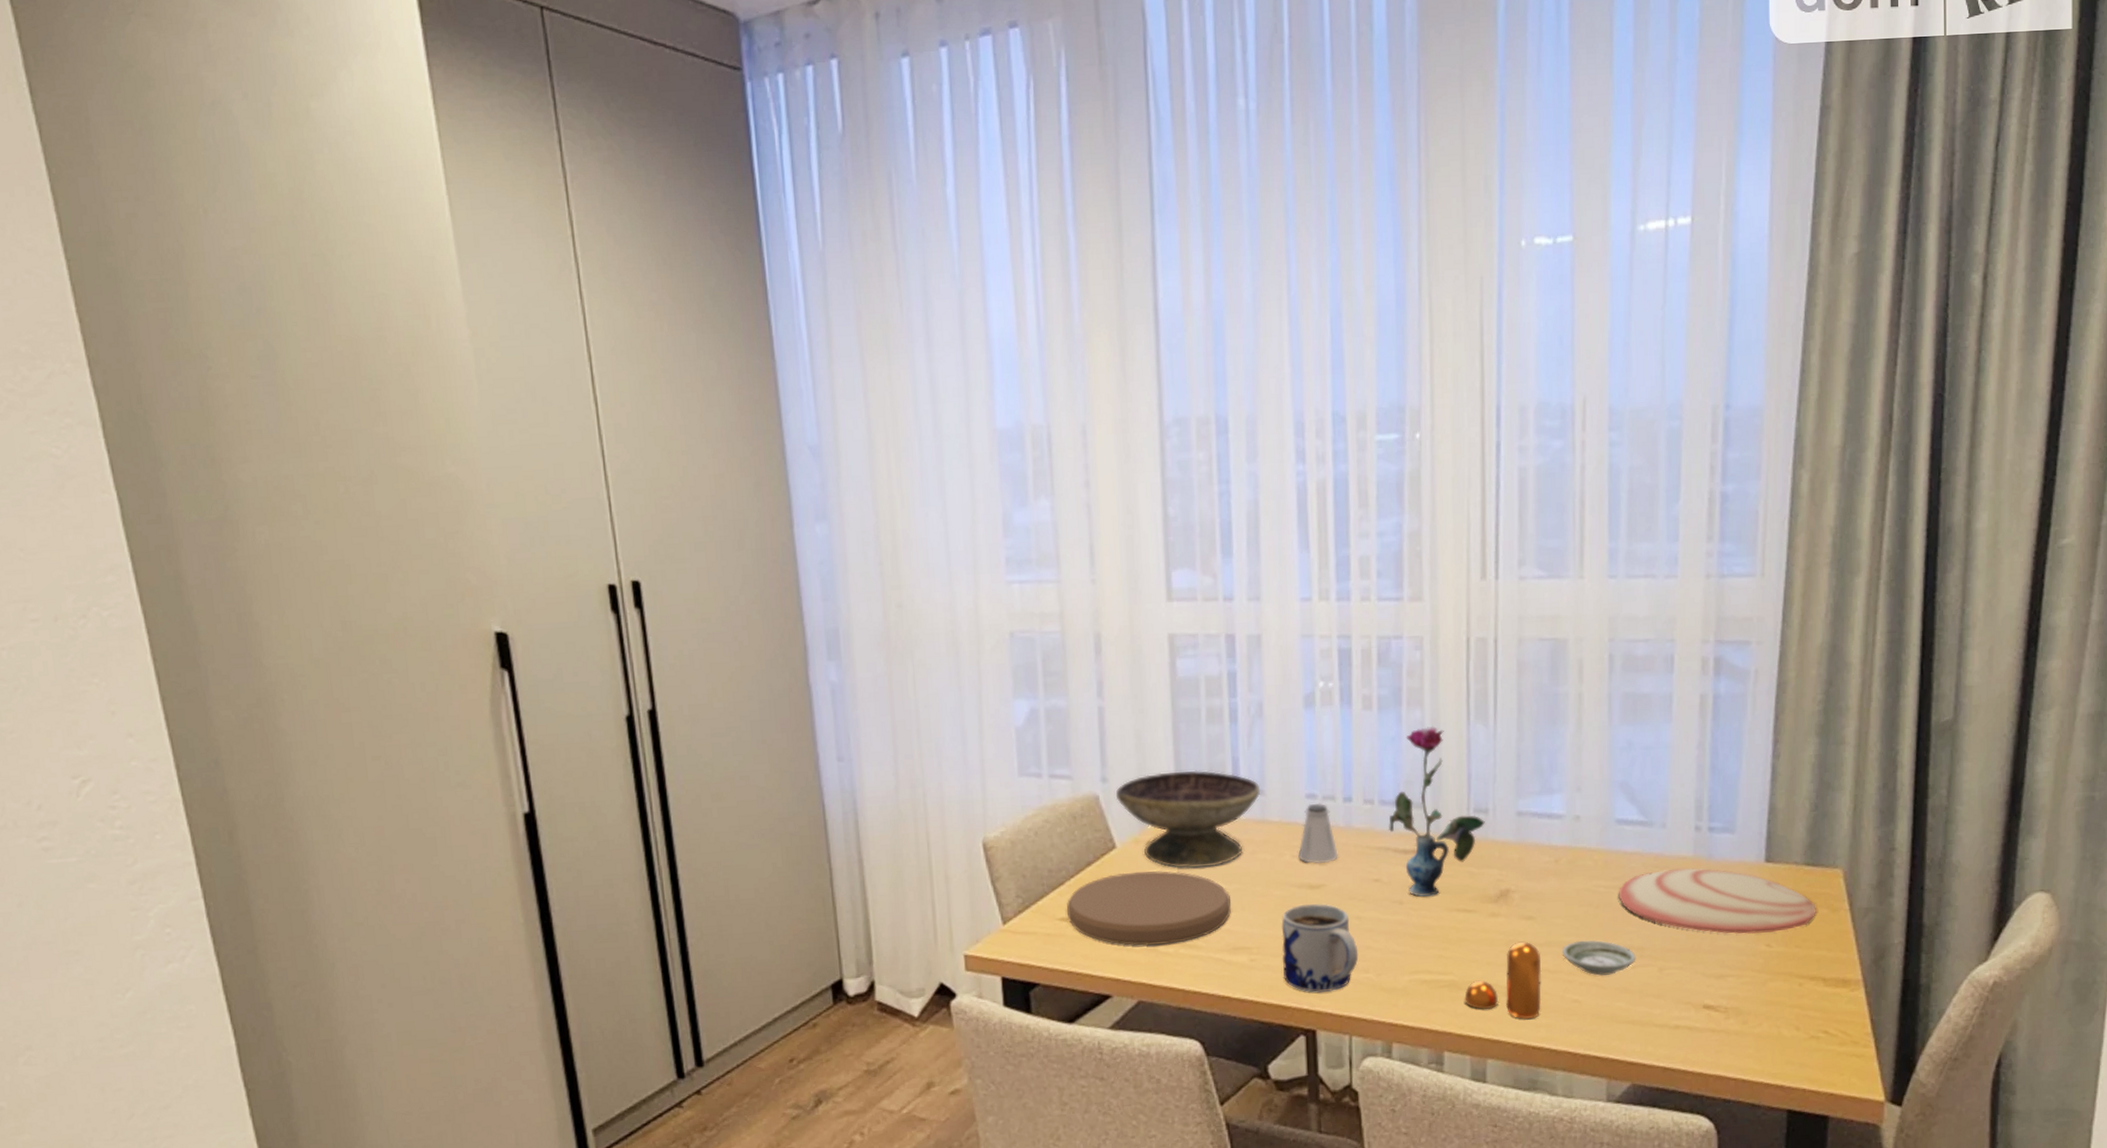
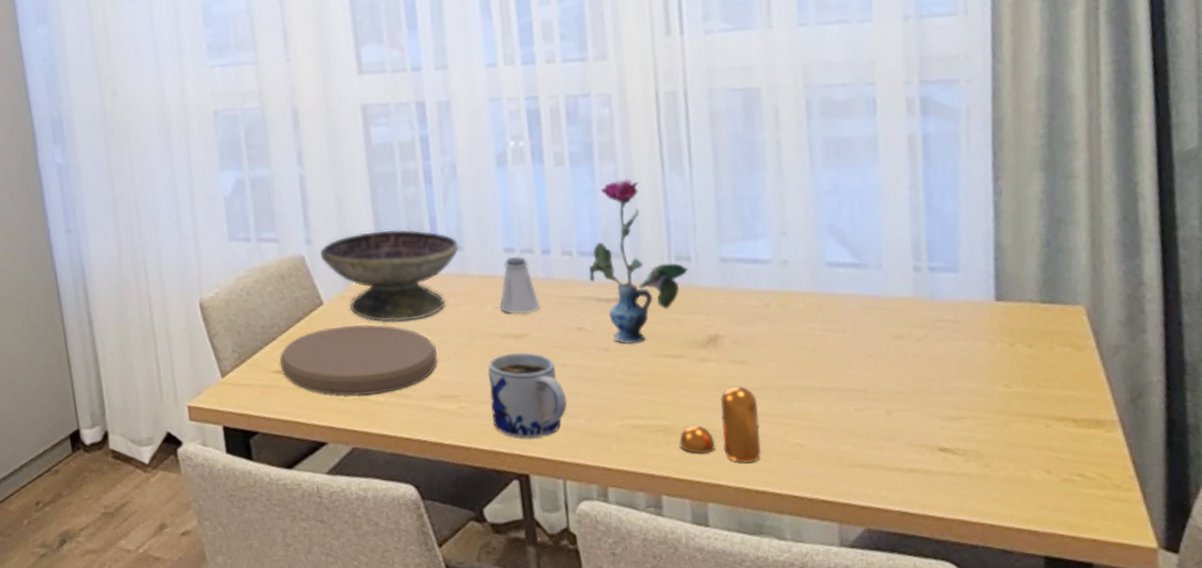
saucer: present [1561,940,1636,976] -> none [778,383,860,419]
plate: present [1619,868,1817,935] -> none [836,309,1060,375]

